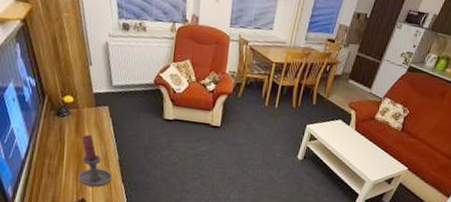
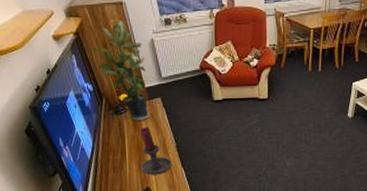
potted plant: none [38,15,96,127] -> present [91,20,150,121]

